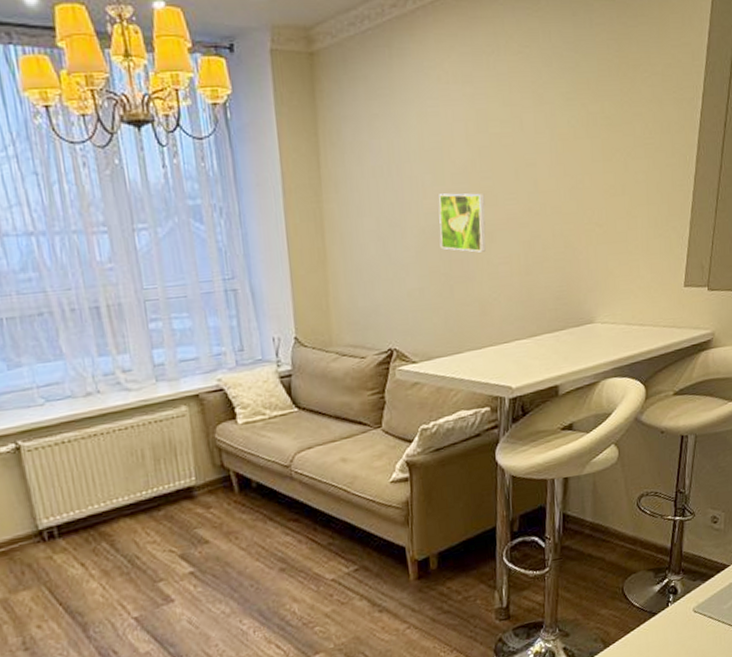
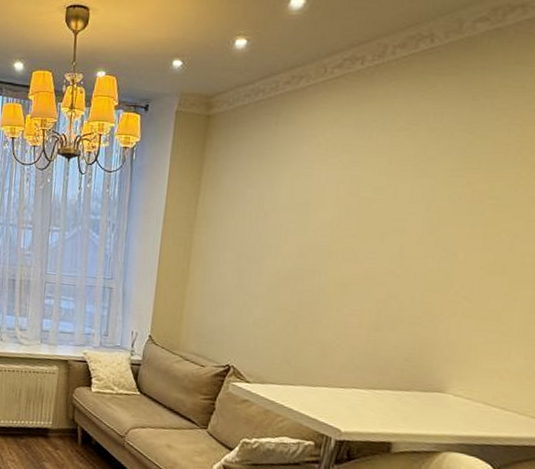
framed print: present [438,193,486,252] -> none [292,243,345,301]

